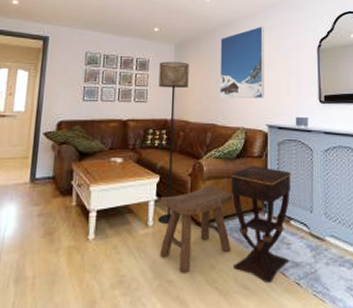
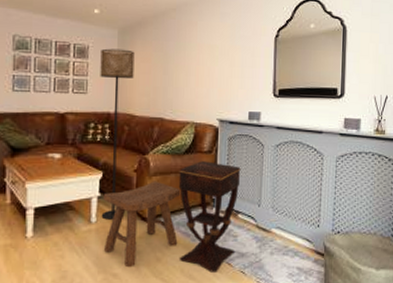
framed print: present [219,26,264,99] -> none [168,11,219,92]

